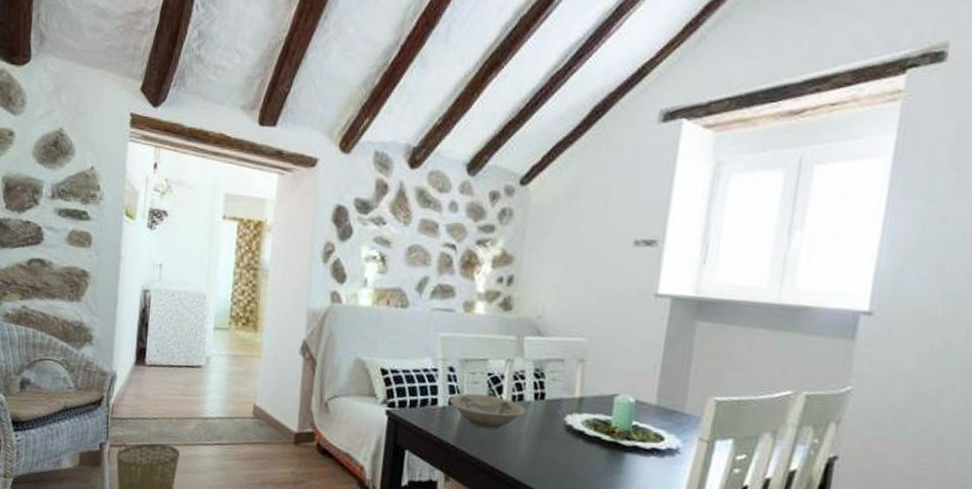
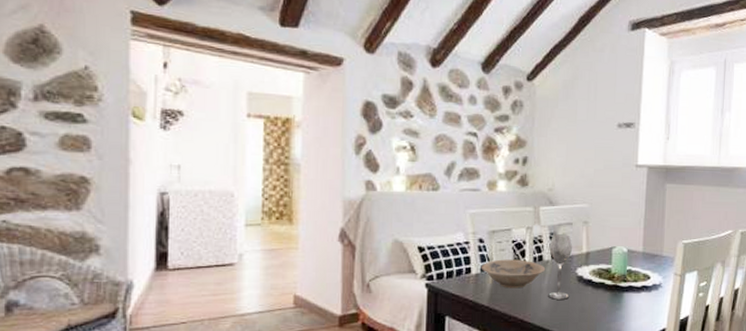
wineglass: none [527,371,563,451] -> present [548,234,573,300]

